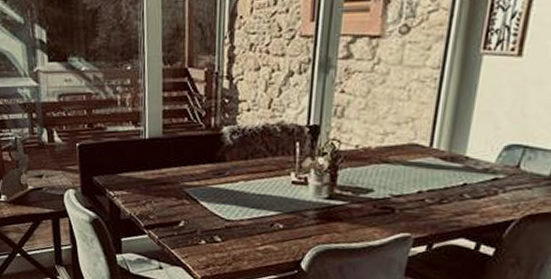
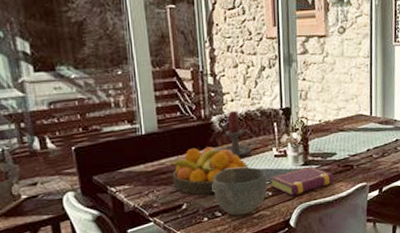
fruit bowl: none [171,160,259,215] -> present [170,147,249,194]
bowl: none [215,189,280,245] -> present [213,167,268,216]
candle holder: none [228,122,273,178] -> present [220,110,258,157]
book: none [283,201,366,234] -> present [271,166,334,196]

